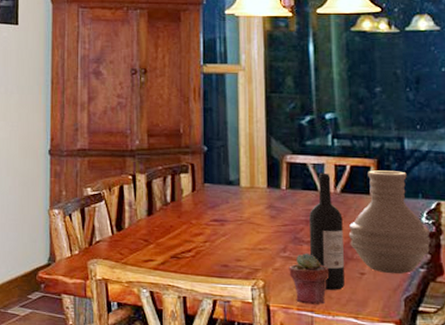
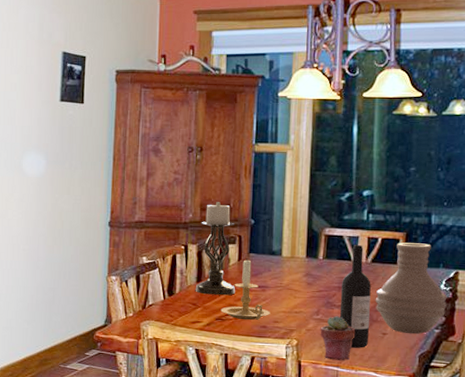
candle holder: none [146,127,191,231] -> present [195,202,236,296]
candle holder: none [176,188,232,259] -> present [220,257,271,321]

